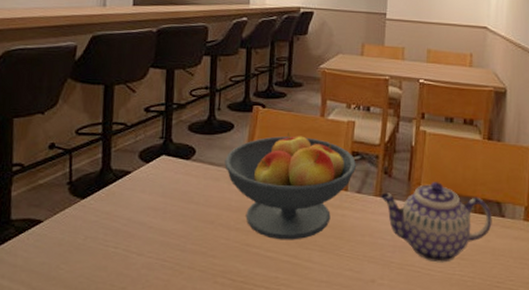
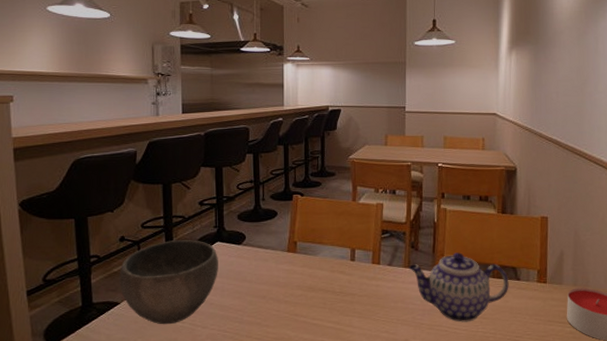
bowl: none [44,151,162,250] -> present [119,240,218,325]
fruit bowl: present [225,133,357,240] -> none [271,217,387,310]

